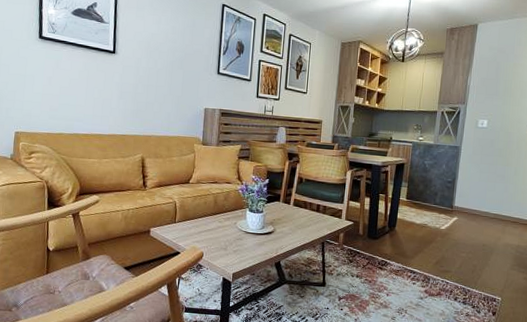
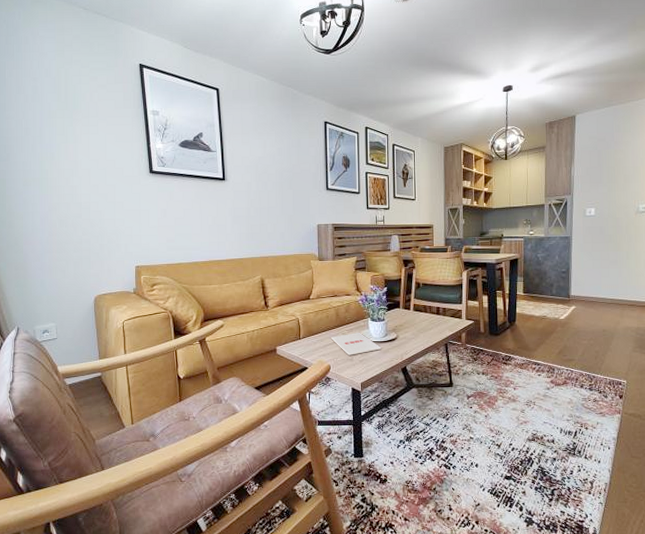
magazine: none [207,221,257,245] -> present [331,332,382,356]

